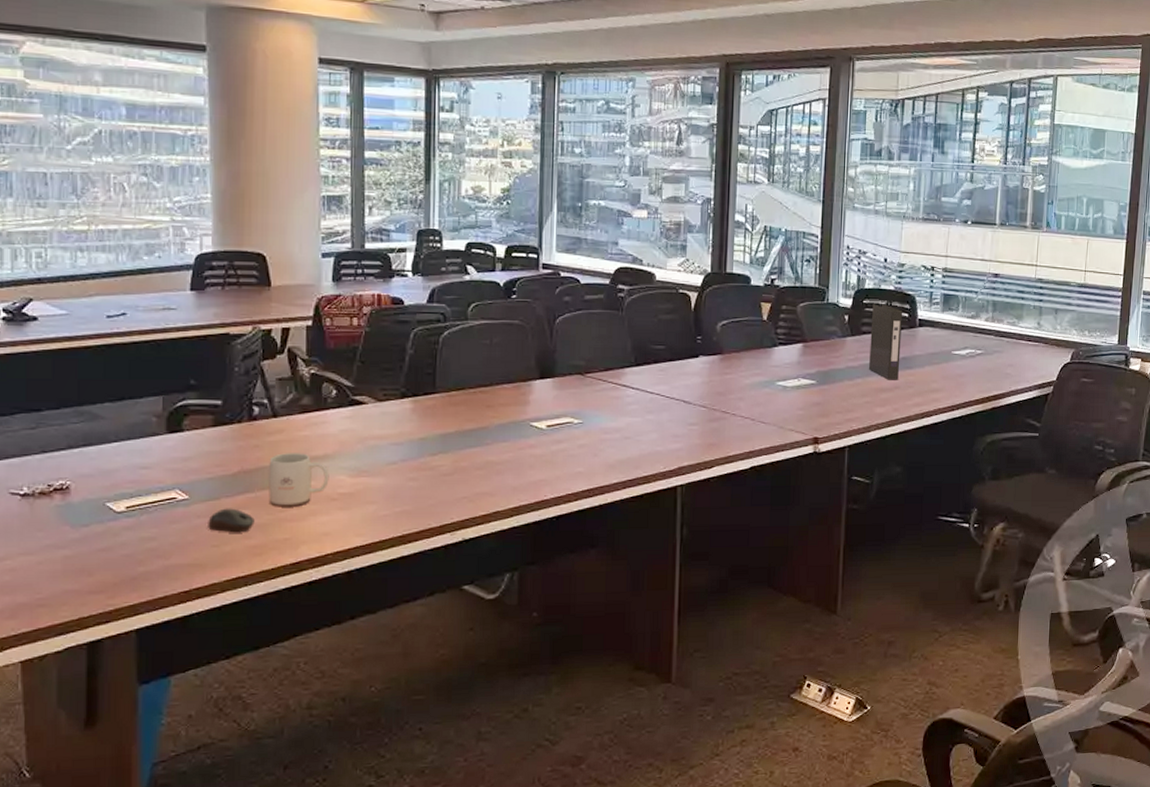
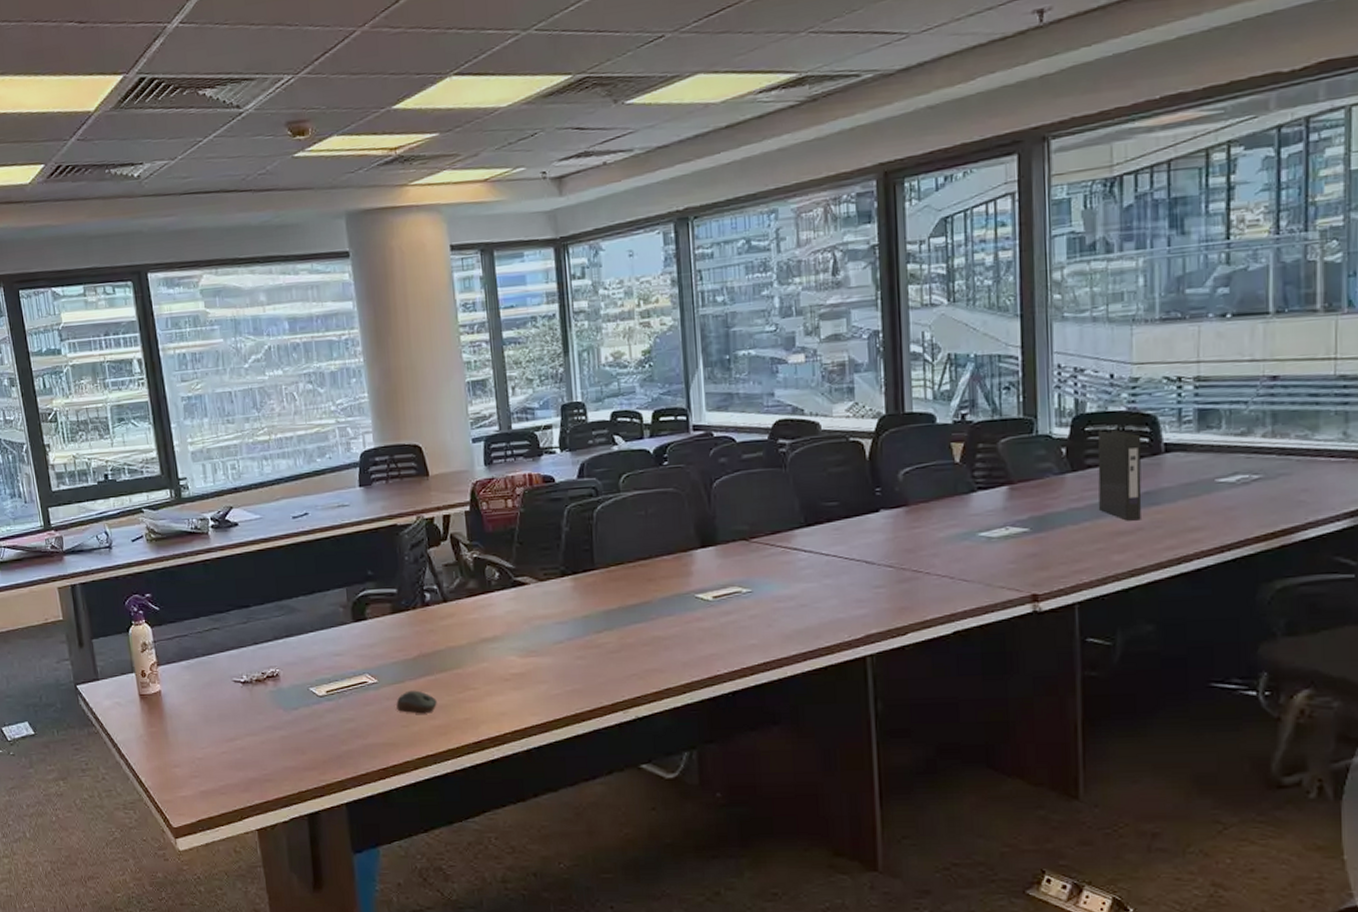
mug: present [267,453,329,507] -> none [444,635,501,689]

